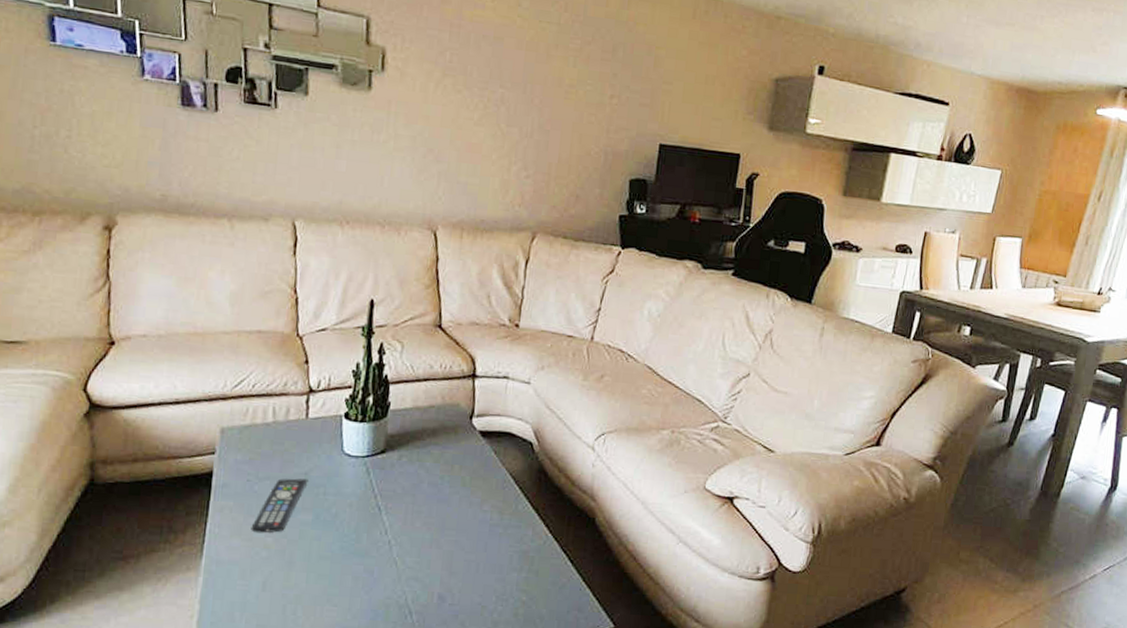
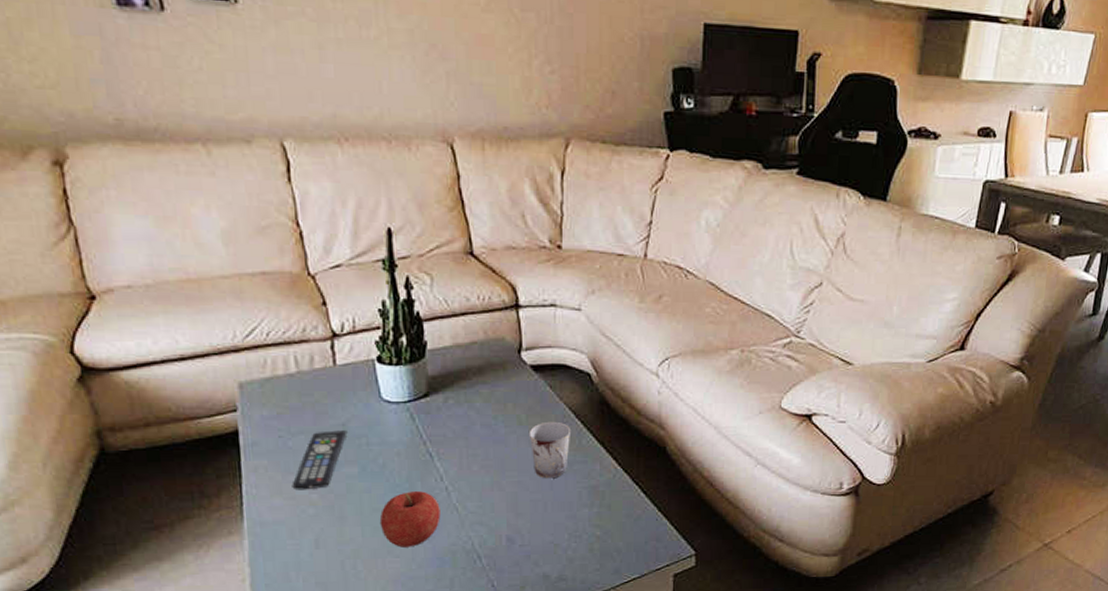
fruit: none [324,542,381,597] -> present [379,491,441,548]
cup: none [470,485,509,541] -> present [528,421,570,479]

